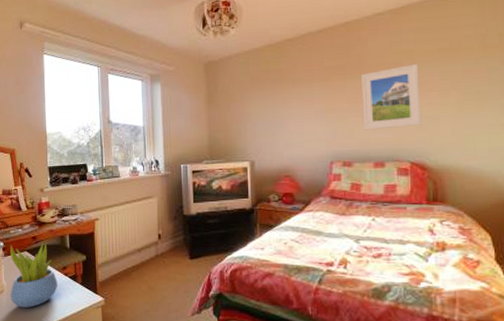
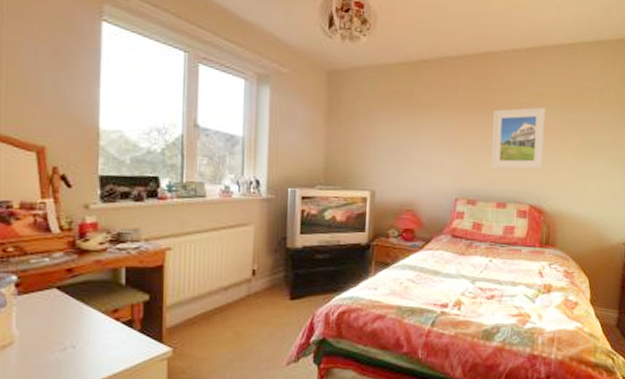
succulent plant: present [10,242,58,308] -> none [24,276,104,364]

